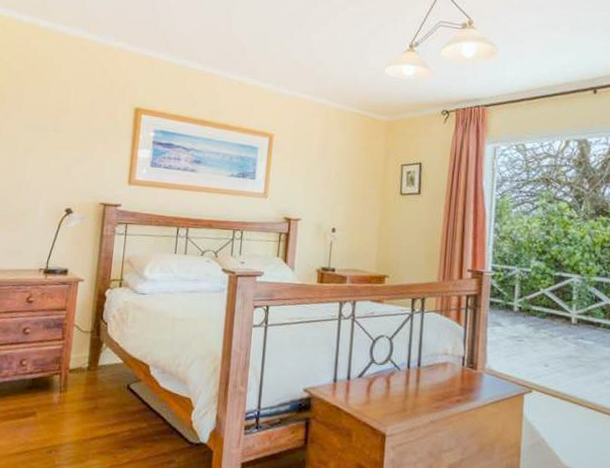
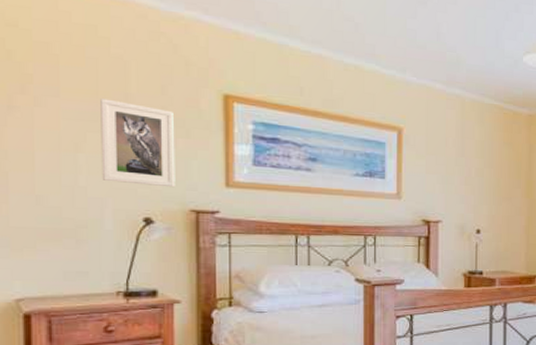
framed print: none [41,113,97,184] -> present [100,98,176,188]

